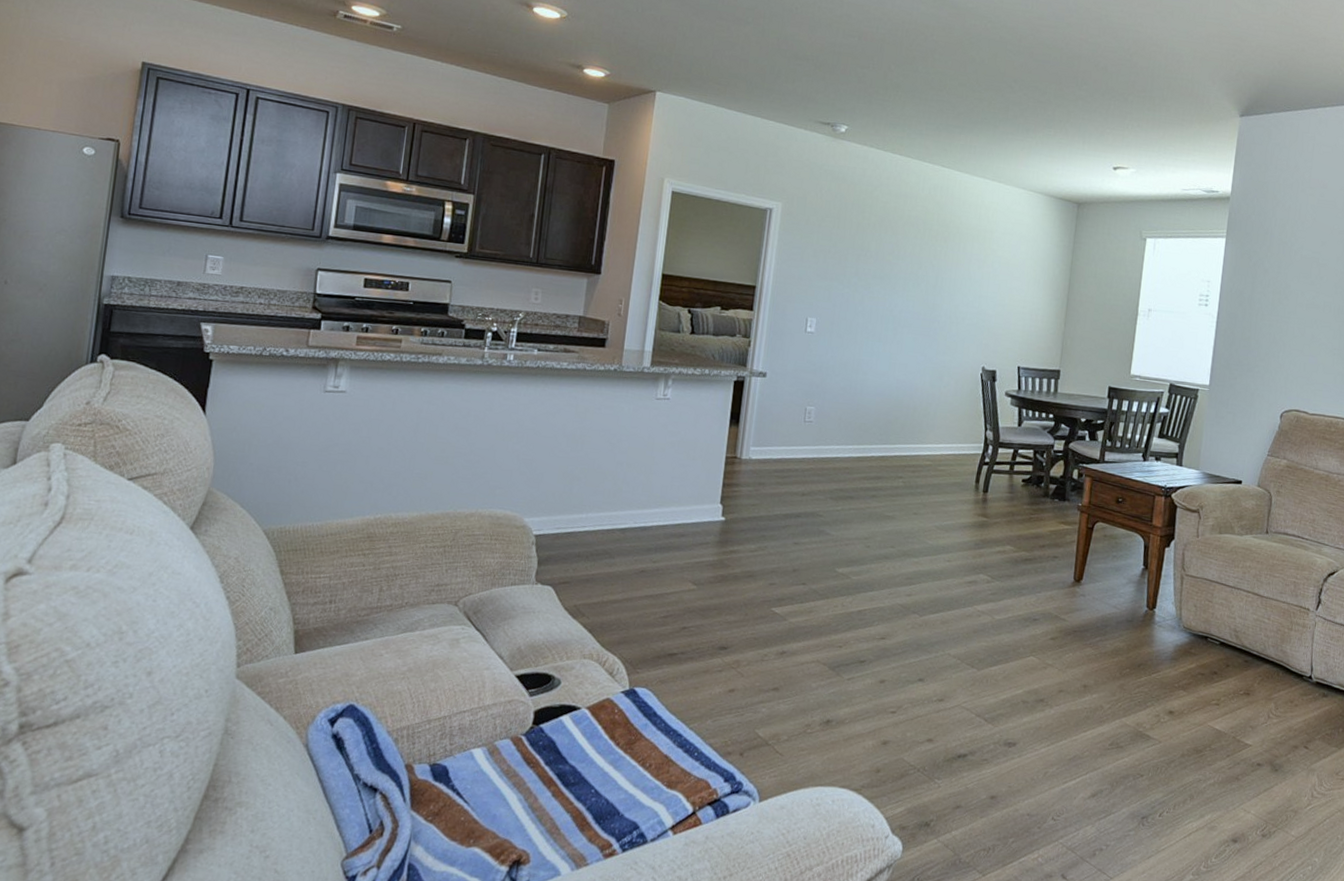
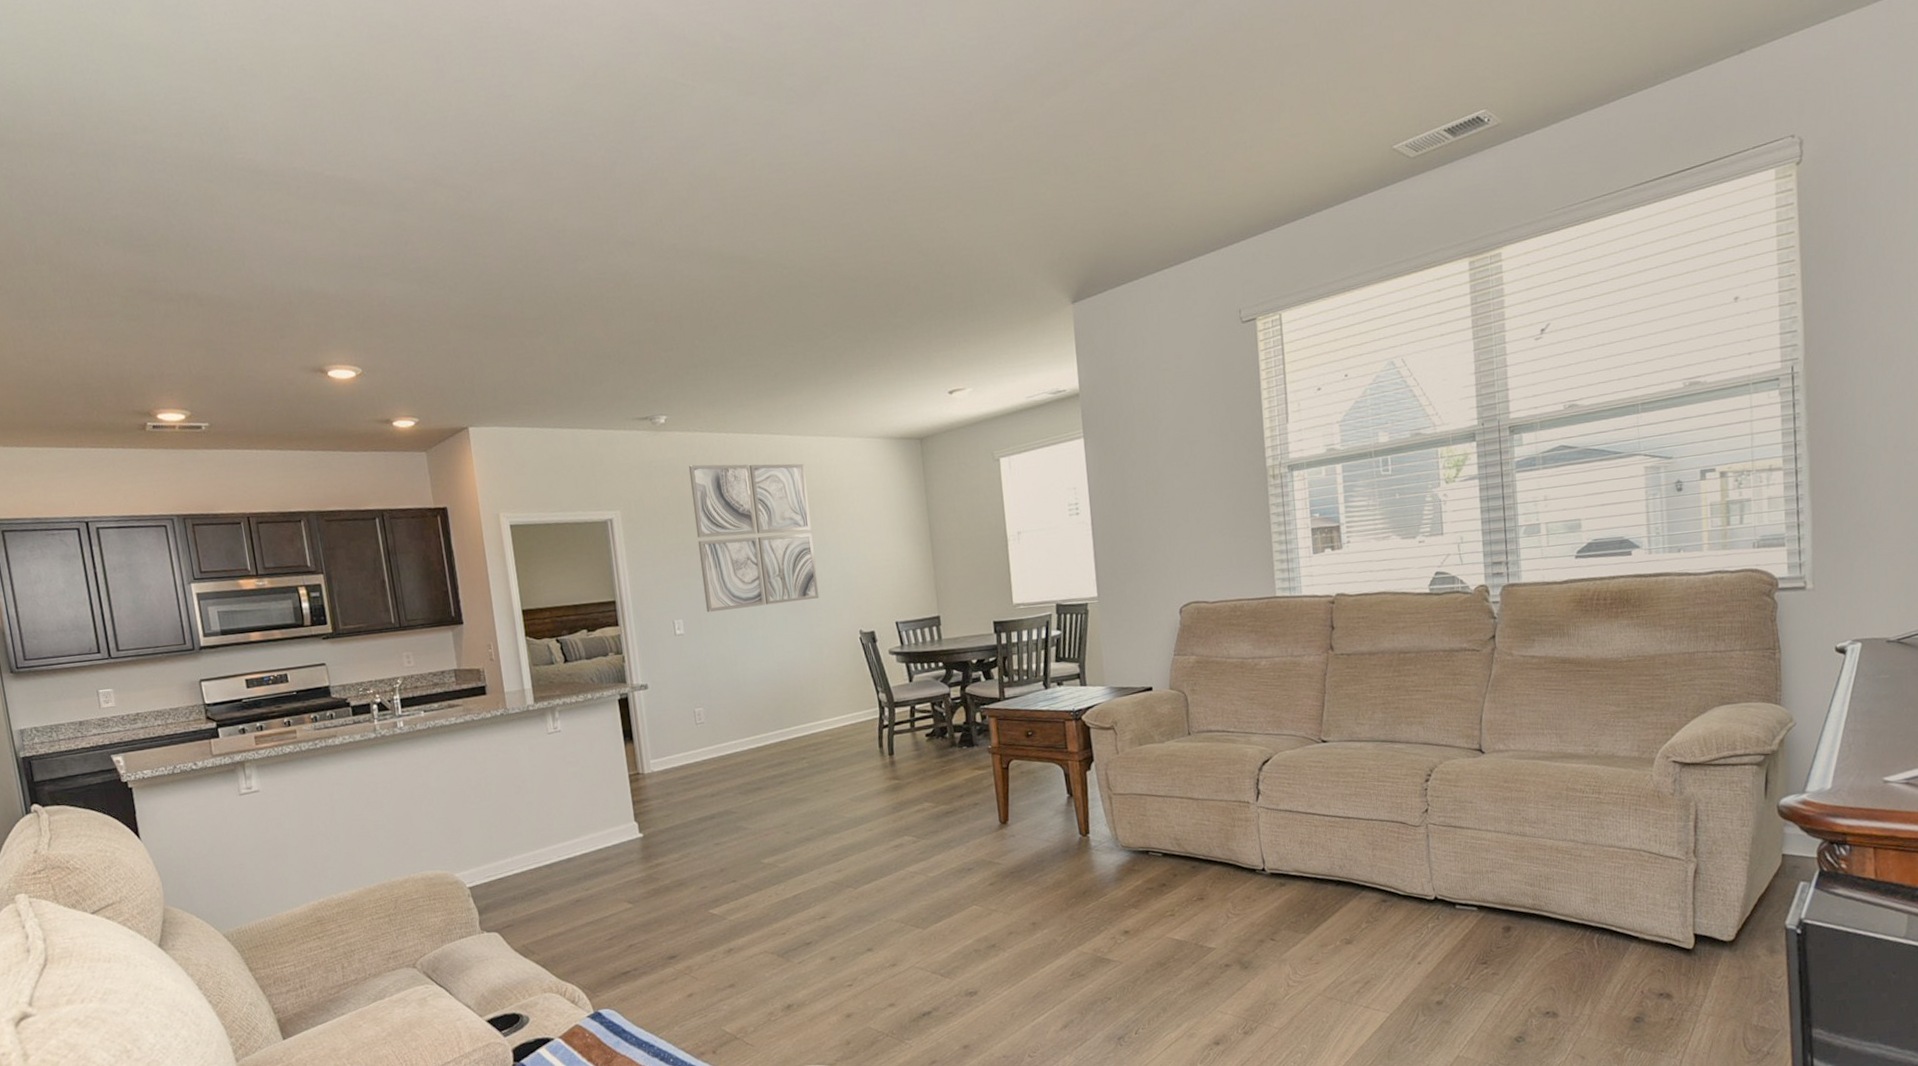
wall art: none [841,176,966,328] -> present [688,463,819,613]

